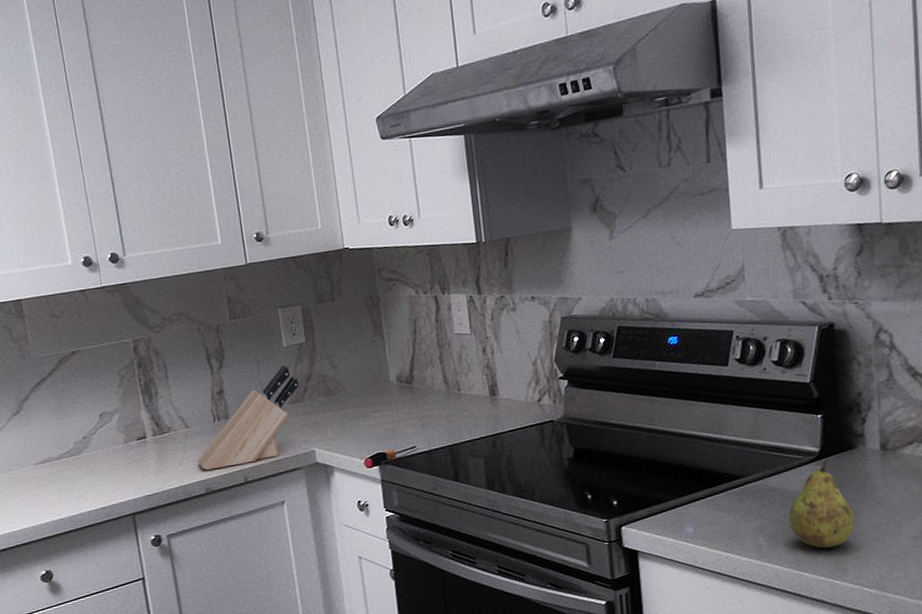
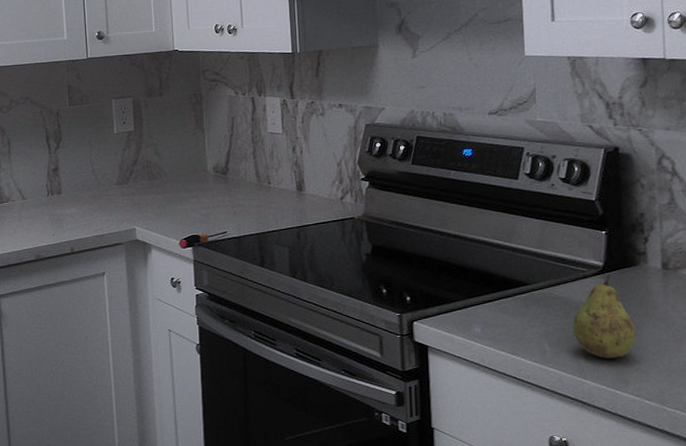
knife block: present [197,364,299,471] -> none [30,149,126,239]

